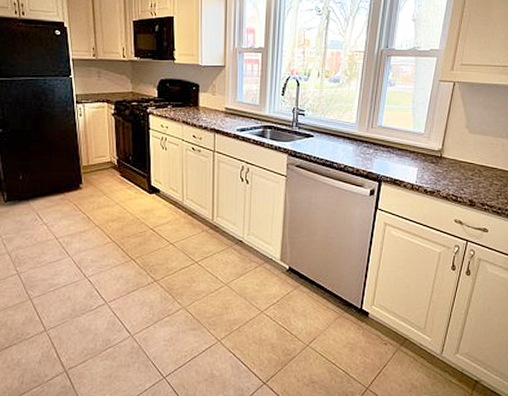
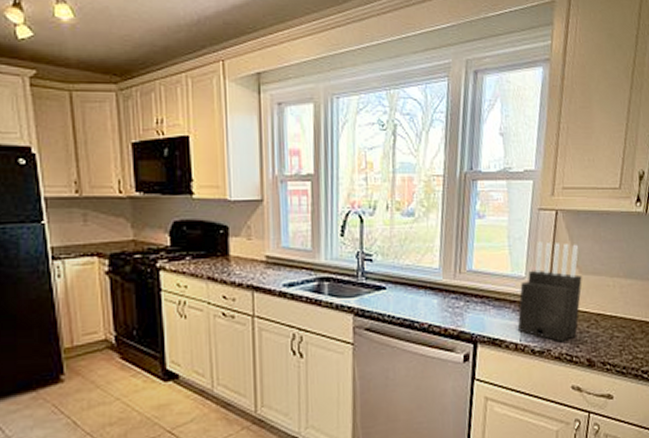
knife block: none [414,106,471,186] -> present [517,241,582,342]

